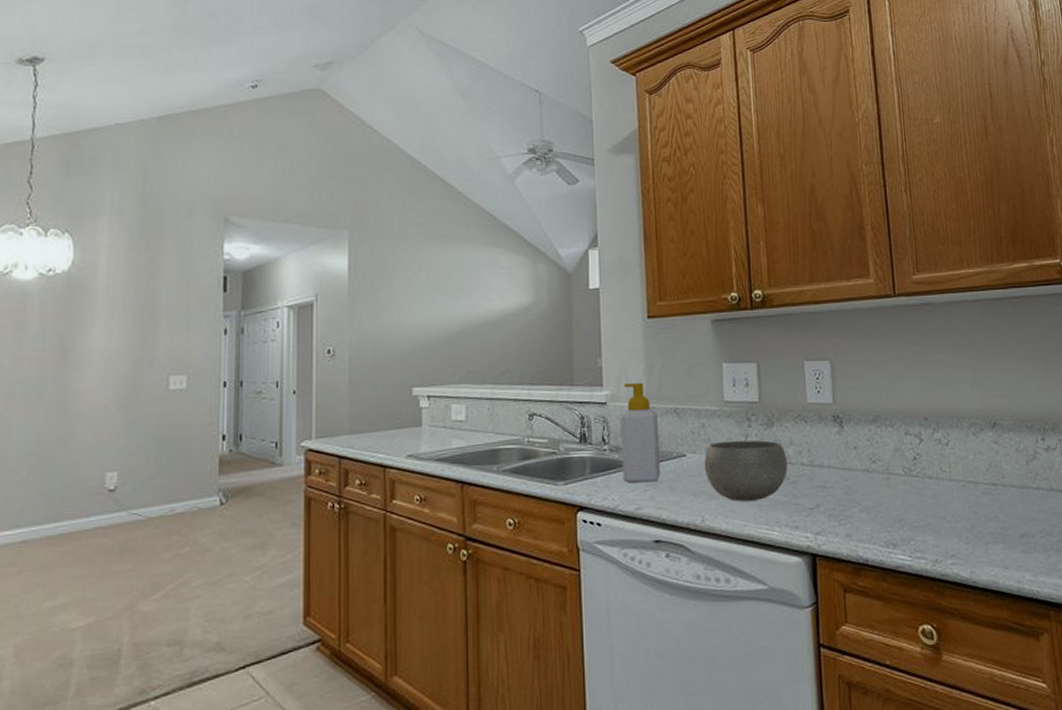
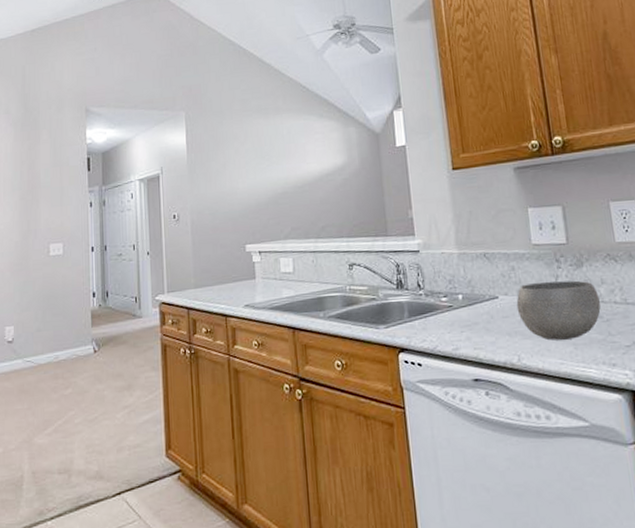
soap bottle: present [620,382,660,483] -> none [433,230,475,325]

